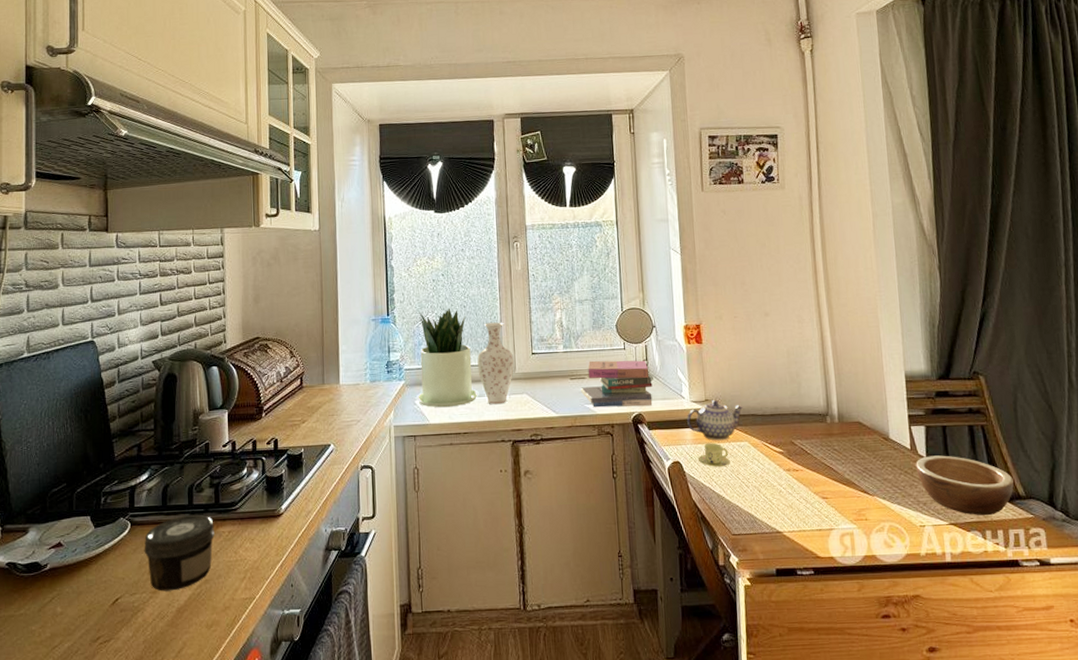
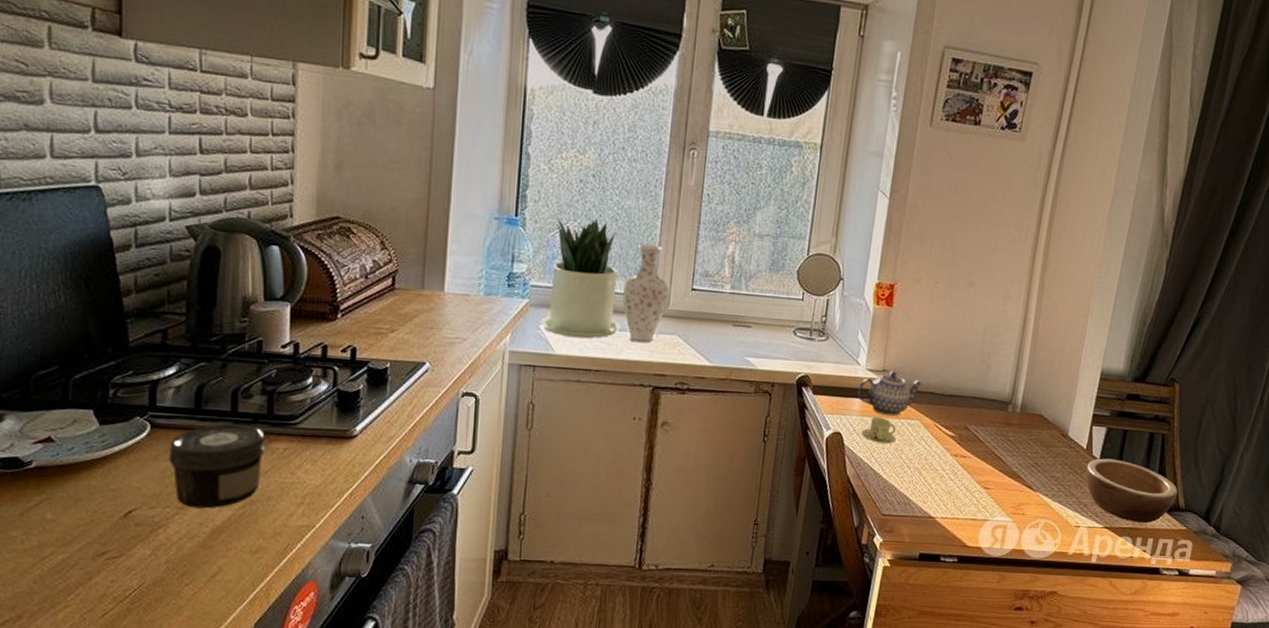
books: present [581,360,653,408] -> none [743,307,827,369]

